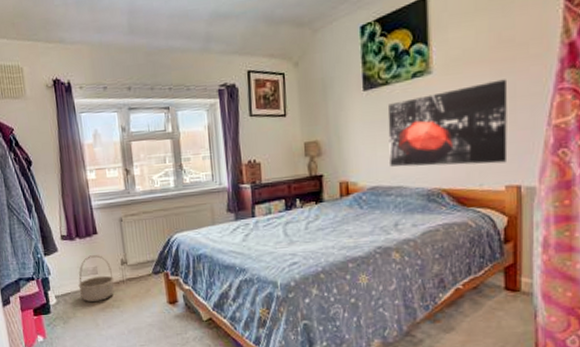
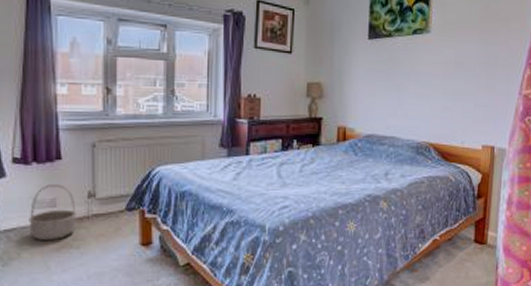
wall art: present [387,79,508,167] -> none [386,48,490,124]

